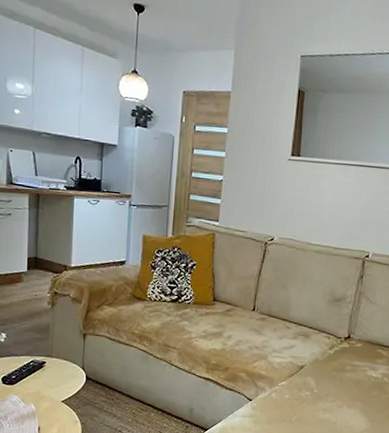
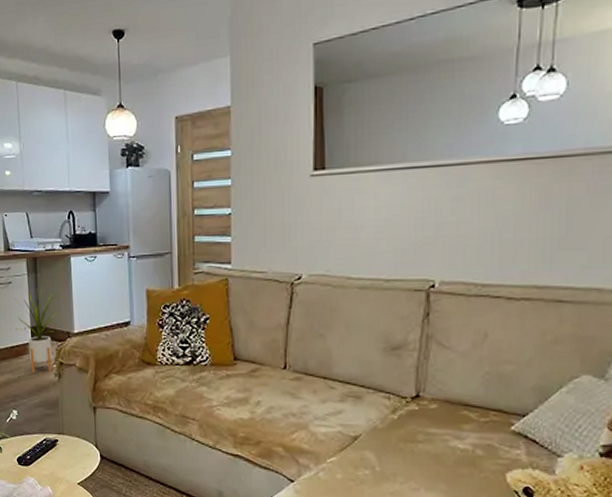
house plant: none [12,221,58,300] -> present [14,288,58,373]

